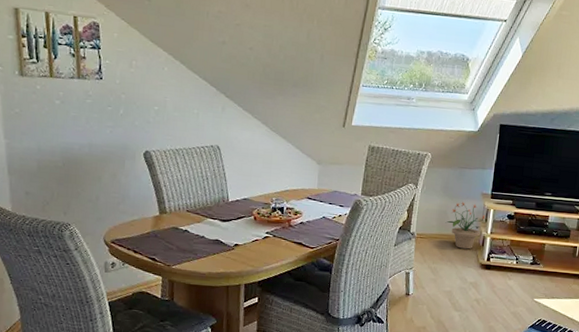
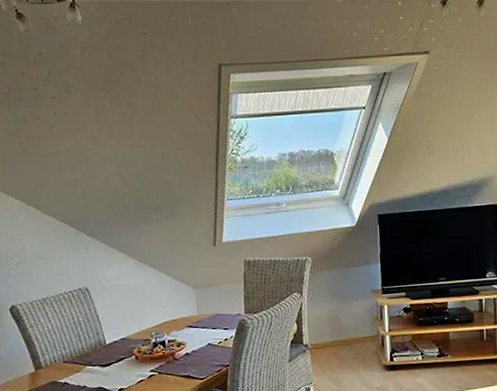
potted plant: present [445,202,487,249] -> none [338,303,382,353]

